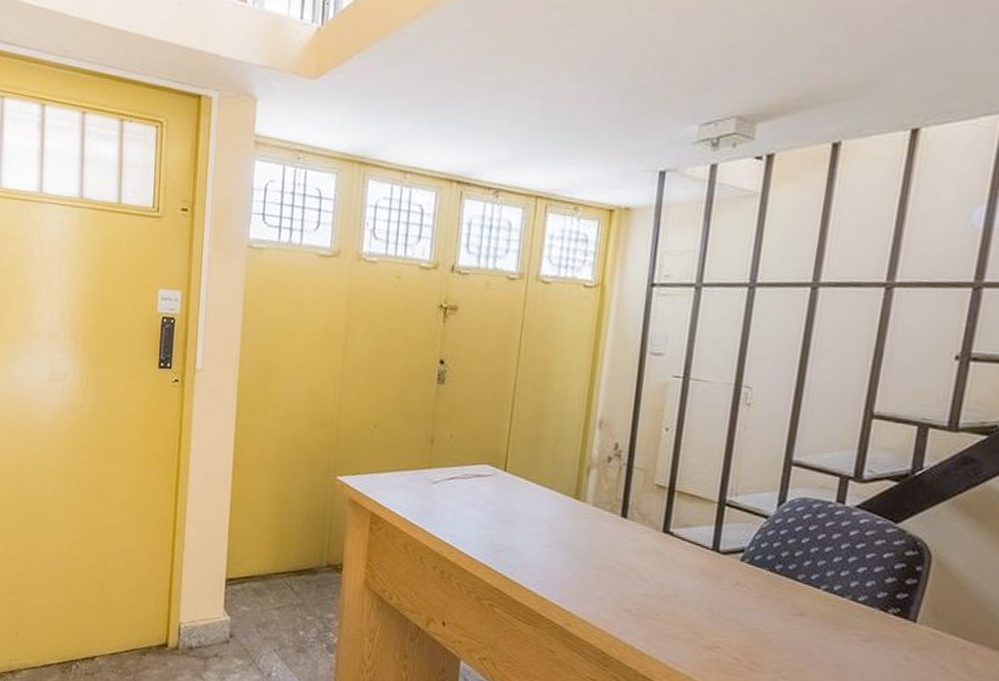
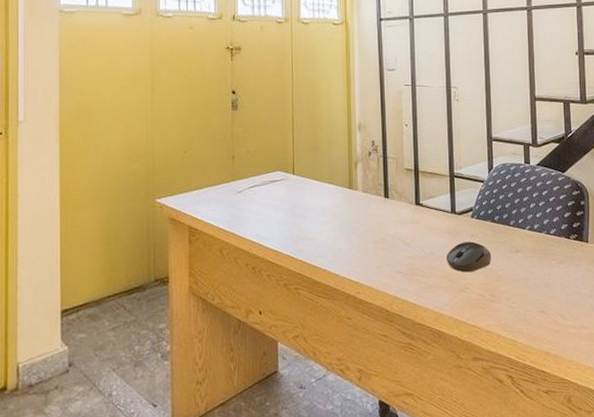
computer mouse: none [695,589,762,629] -> present [446,241,492,273]

